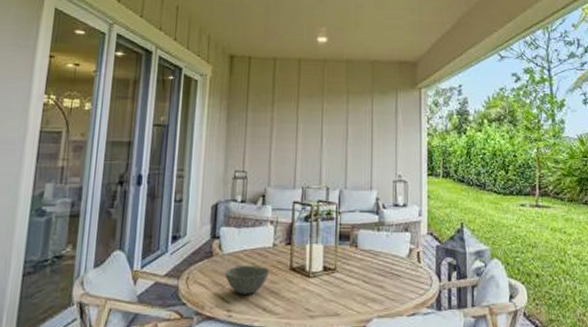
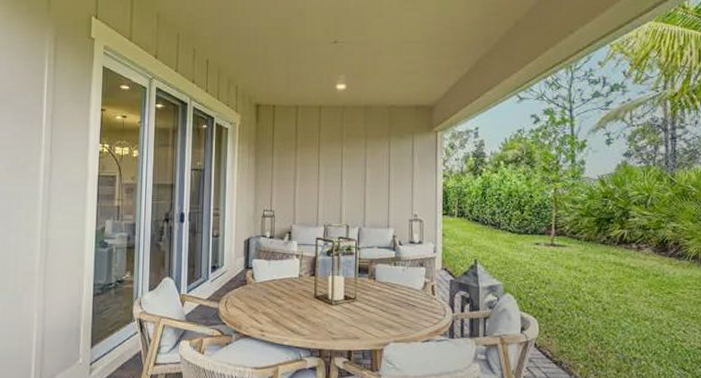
bowl: present [224,265,270,294] -> none [257,293,297,318]

